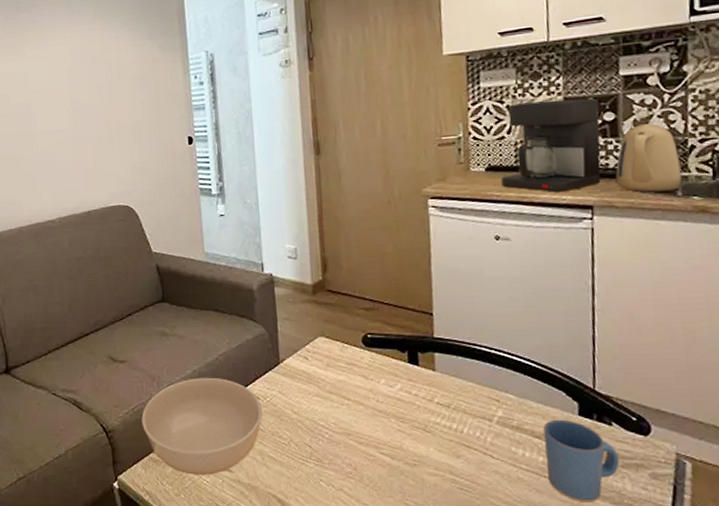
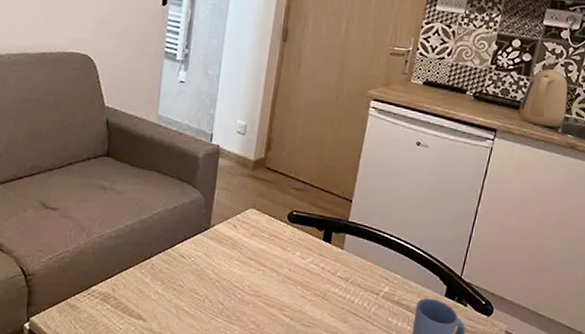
bowl: present [141,377,263,475] -> none [64,232,186,322]
coffee maker: present [501,98,601,193] -> none [432,30,523,114]

